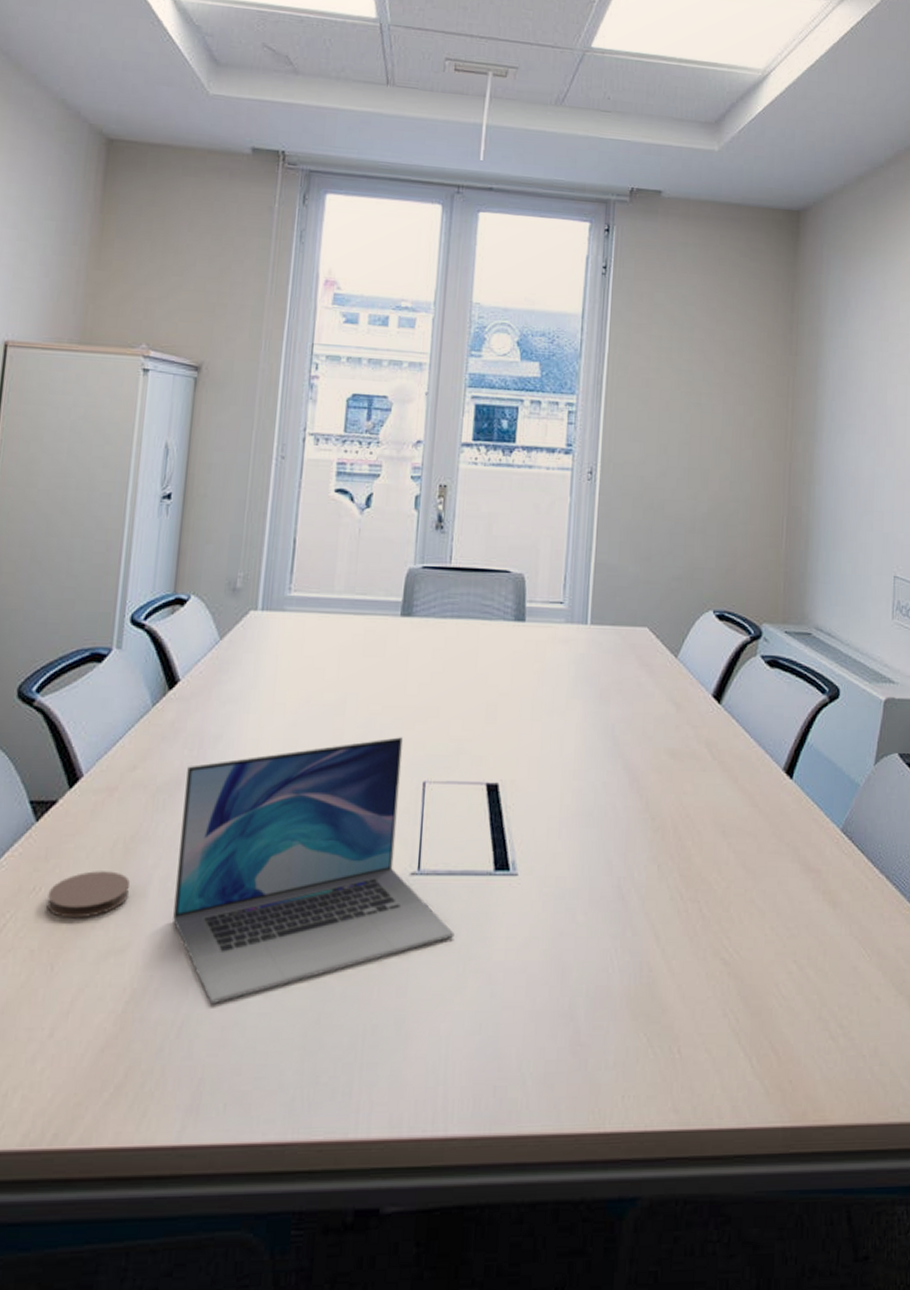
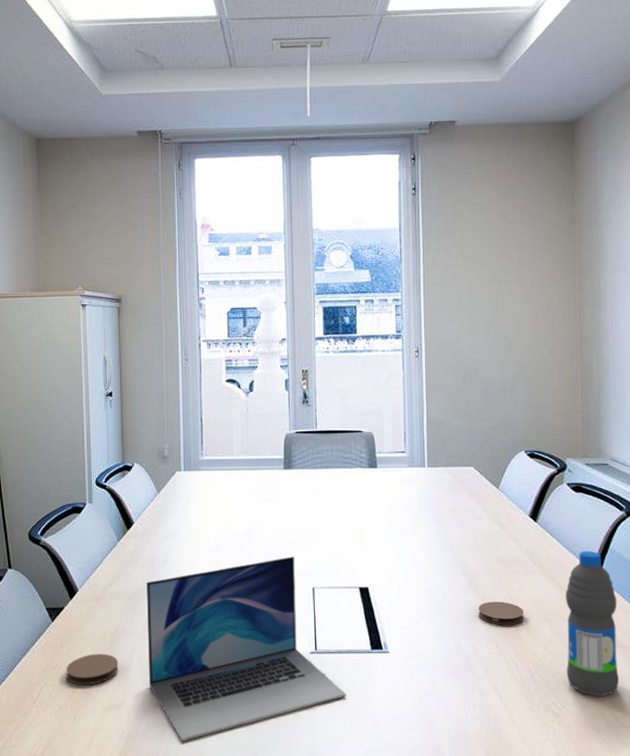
coaster: none [639,807,696,840] -> present [478,601,524,625]
water bottle: none [742,743,811,938] -> present [566,550,619,696]

